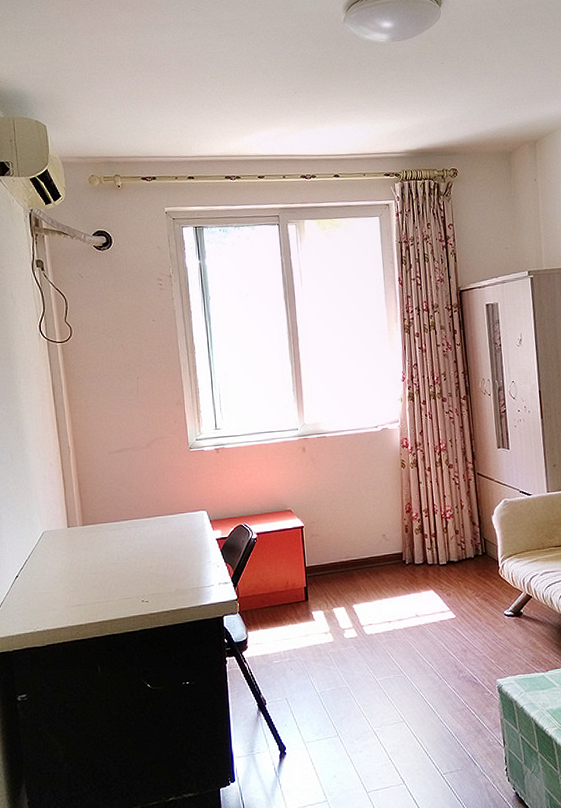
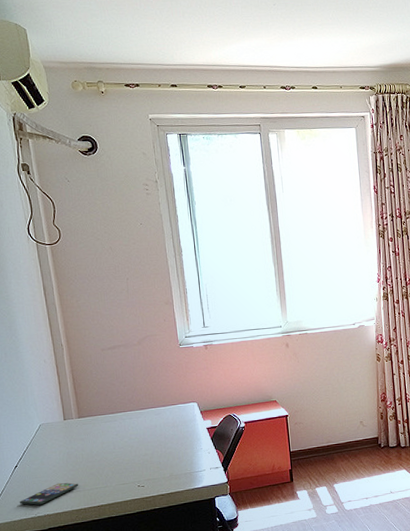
smartphone: none [19,595,81,619] -> present [20,482,79,505]

